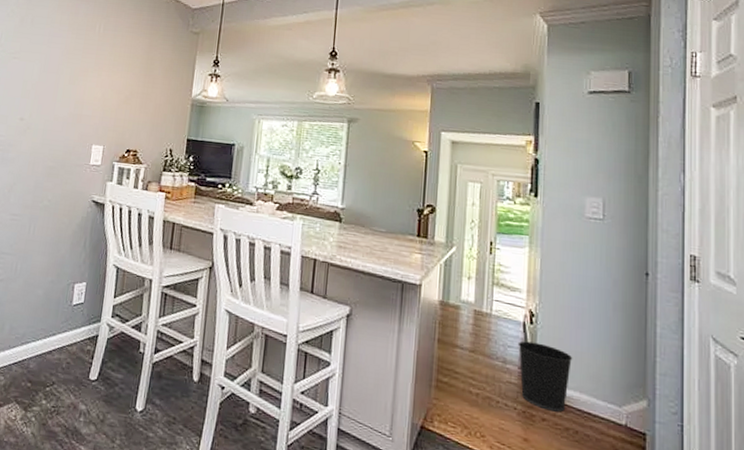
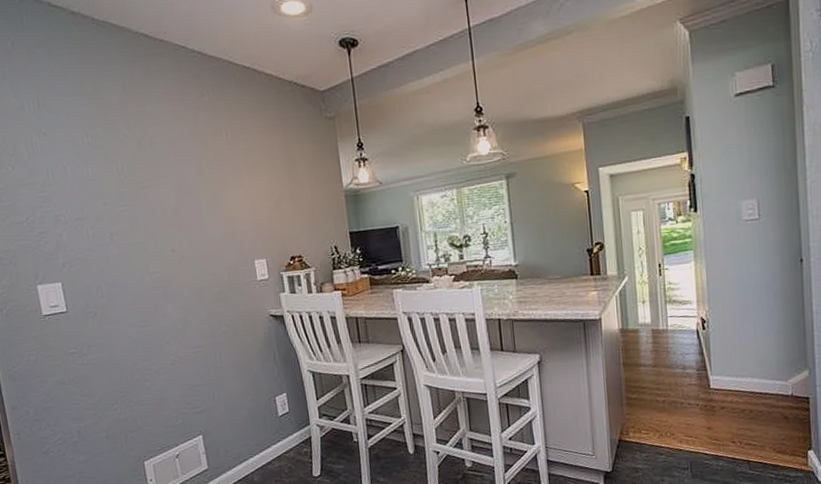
wastebasket: present [517,340,573,412] -> none [693,344,743,400]

